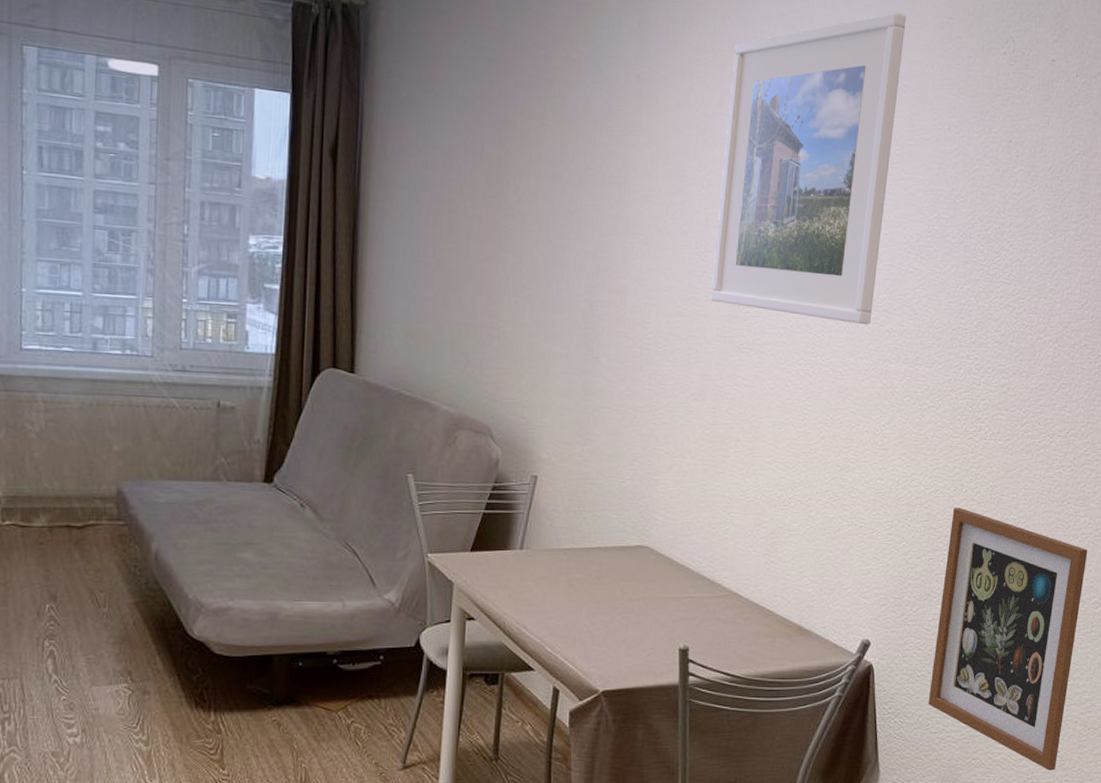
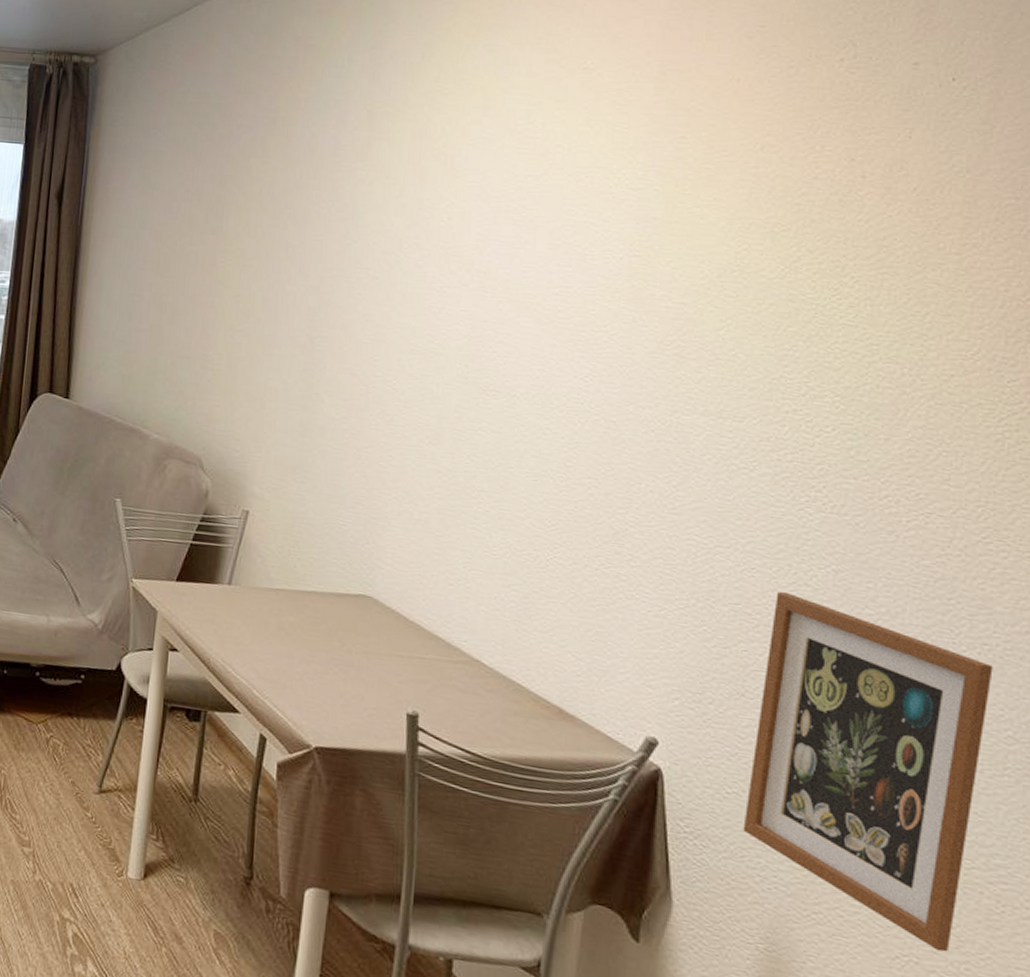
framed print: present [710,12,906,324] -> none [450,26,701,369]

